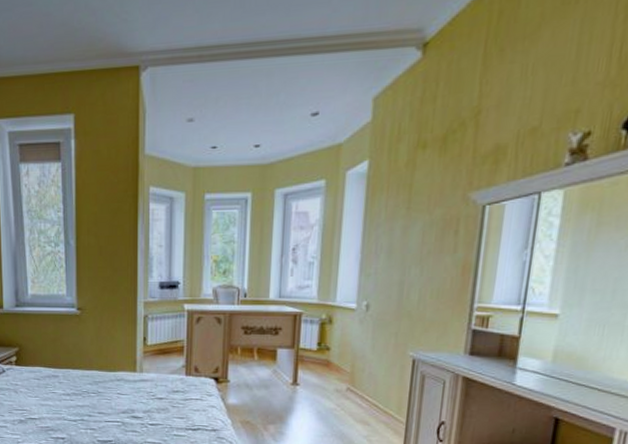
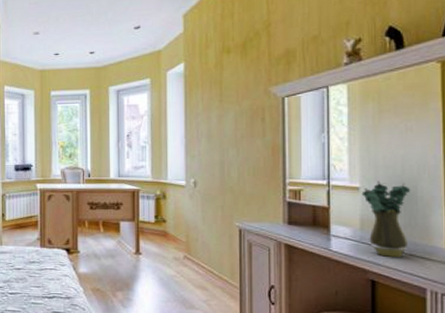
vase: none [560,307,618,393] -> present [361,180,410,257]

